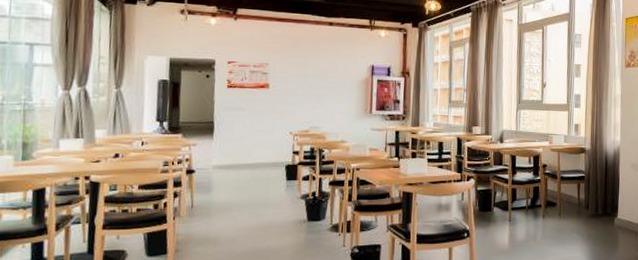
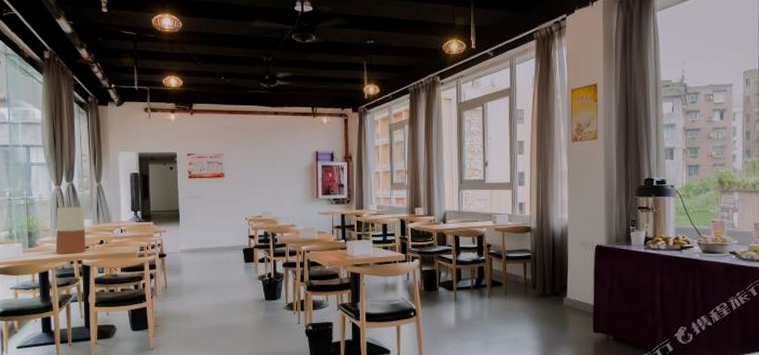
vase: none [56,114,98,170] -> present [55,207,86,255]

